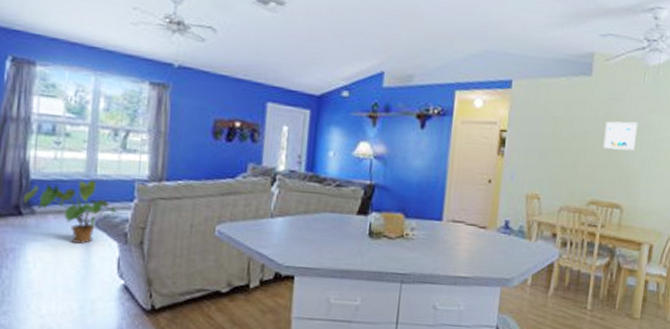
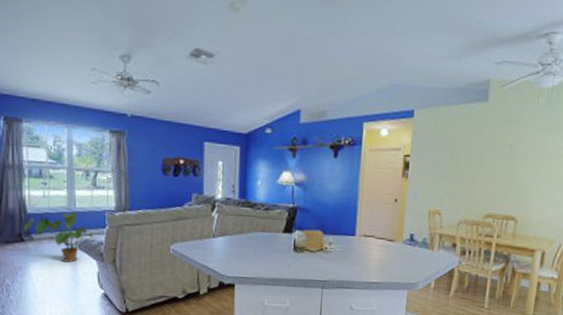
wall art: present [603,121,638,151] -> none [498,141,532,168]

